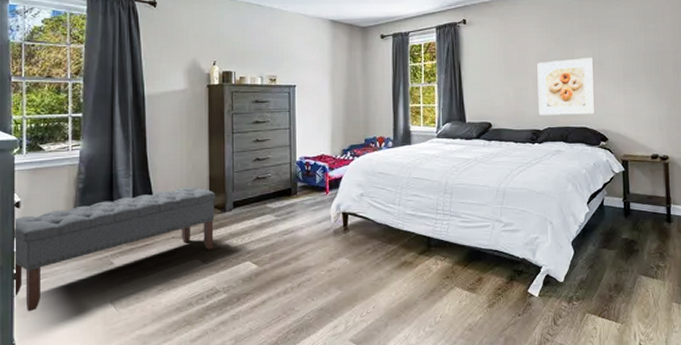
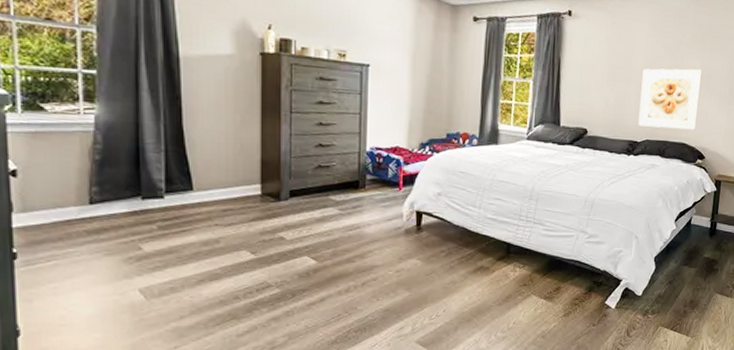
bench: present [13,187,216,312] -> none [10,169,269,297]

